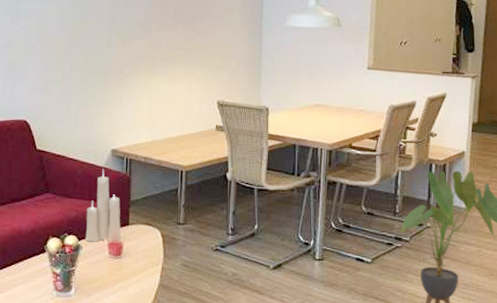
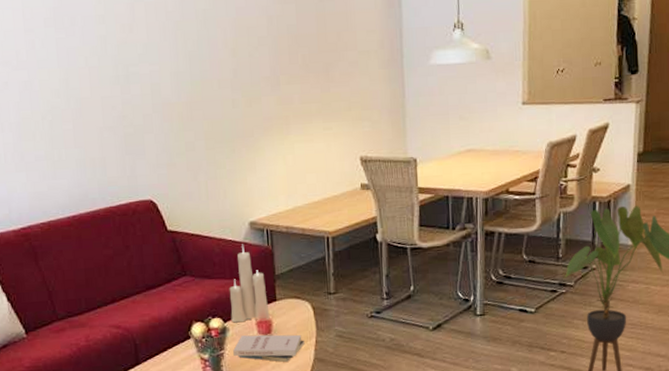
books: none [84,255,152,286] -> present [233,334,305,363]

